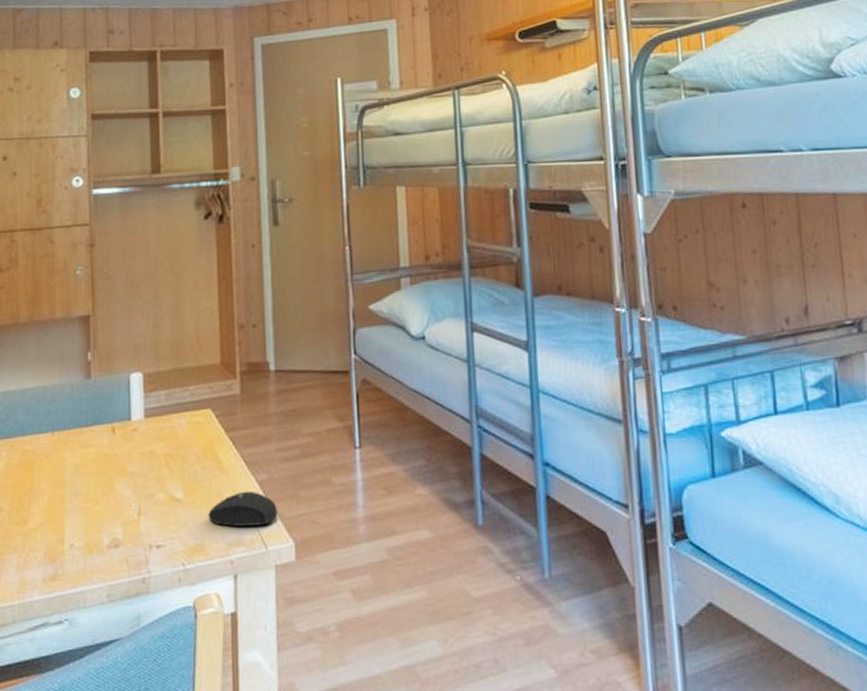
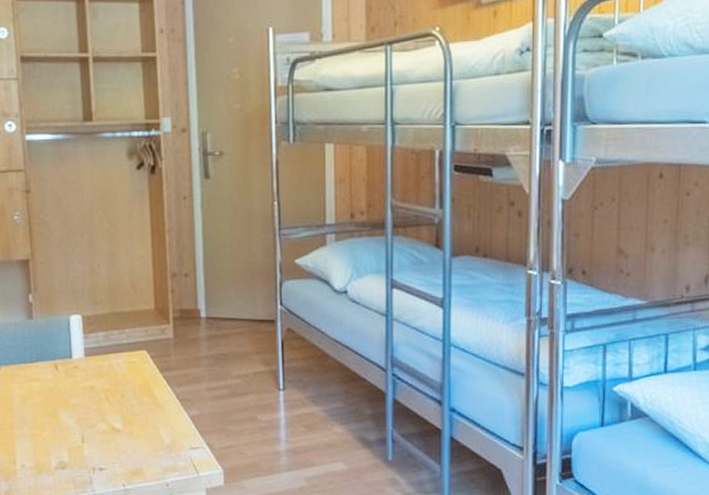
mouse: present [208,491,278,527] -> none [145,424,208,455]

